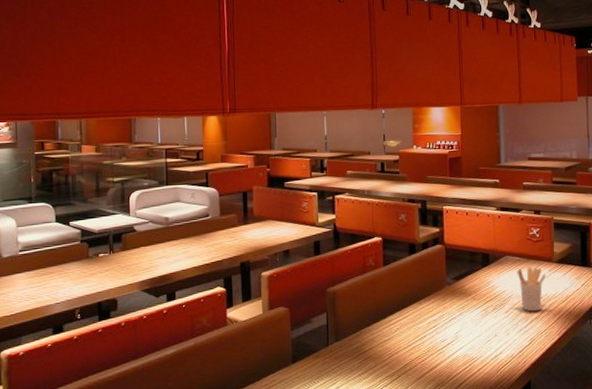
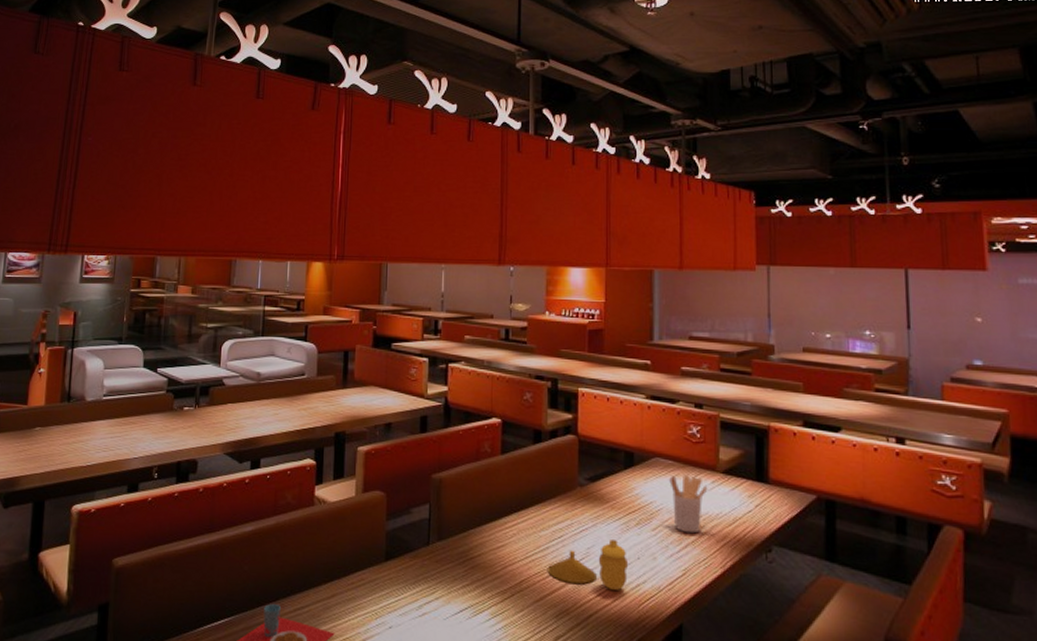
condiment set: none [425,324,489,362] -> present [547,540,629,590]

